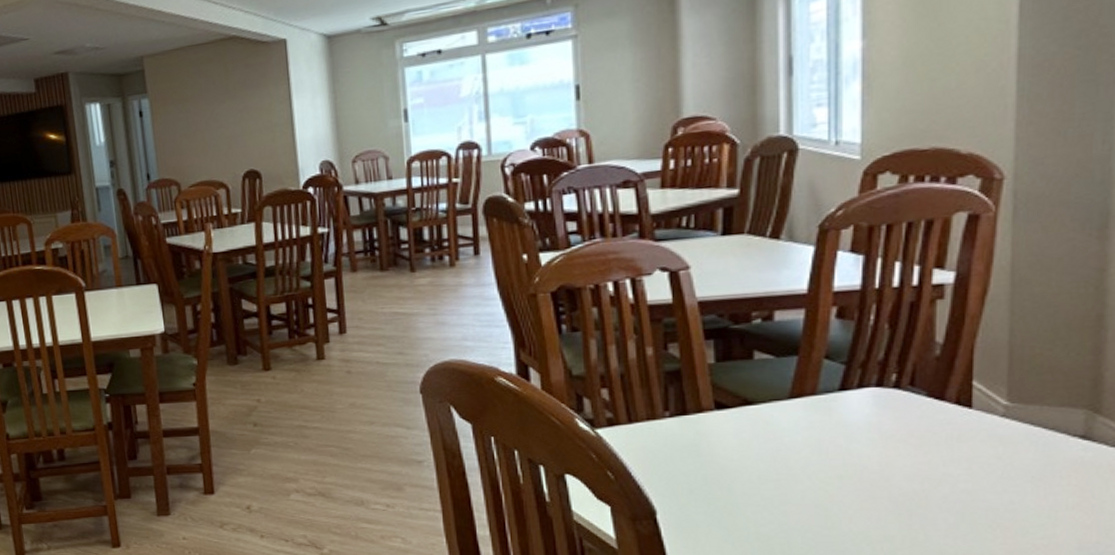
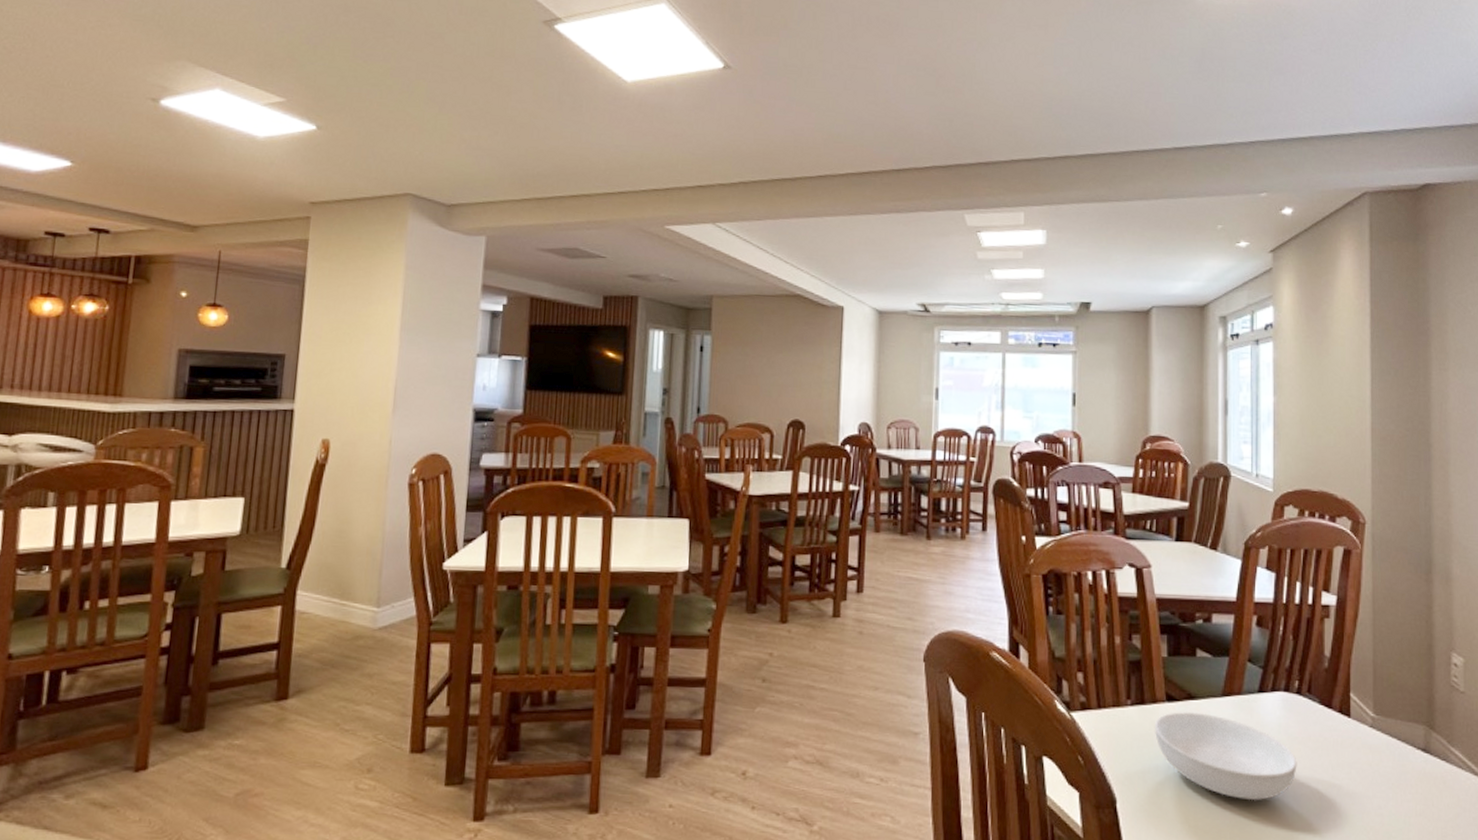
serving bowl: none [701,417,894,504] -> present [1155,711,1297,801]

